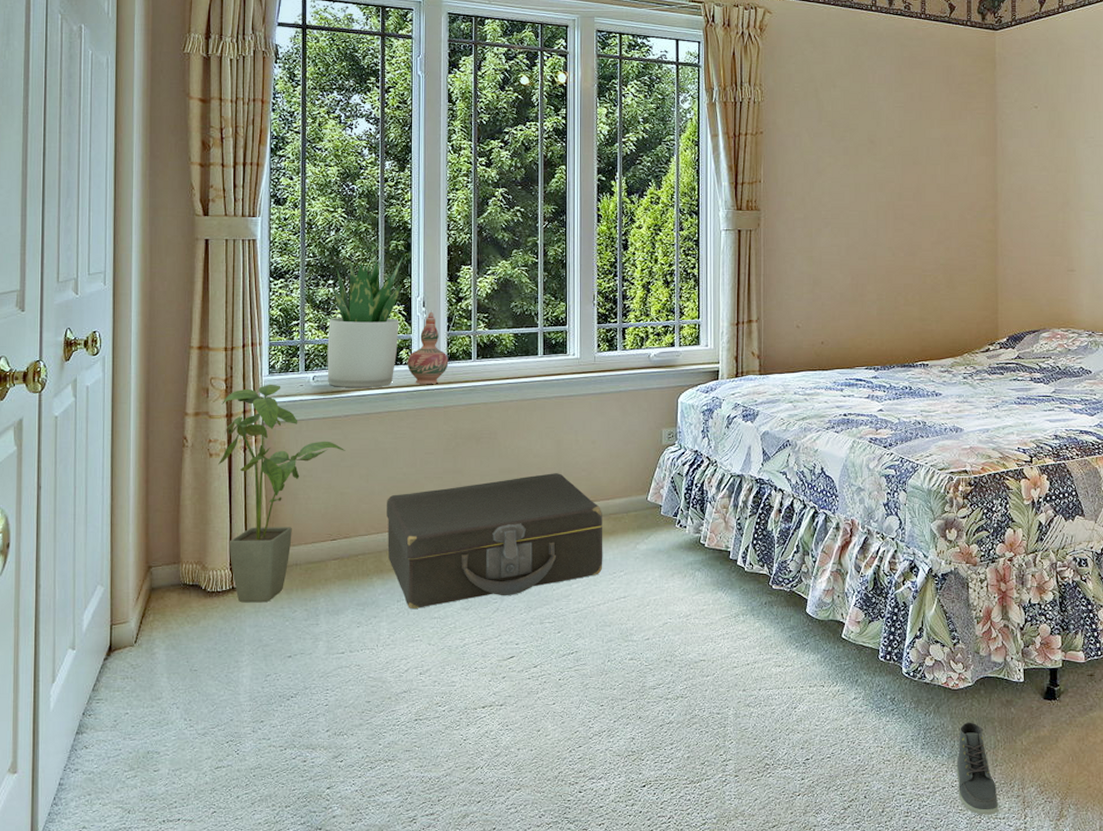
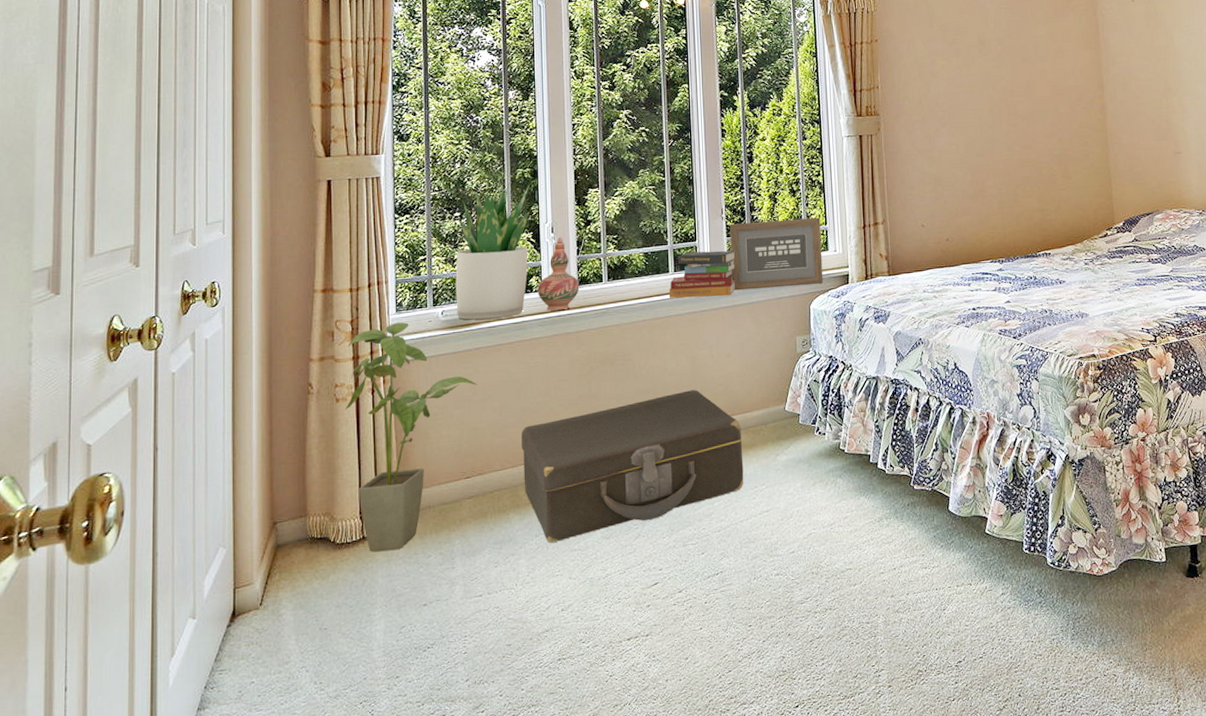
books: none [536,336,605,383] -> present [668,250,736,299]
picture frame: none [600,310,693,378] -> present [729,217,824,291]
sneaker: present [956,722,999,815] -> none [1107,607,1152,703]

